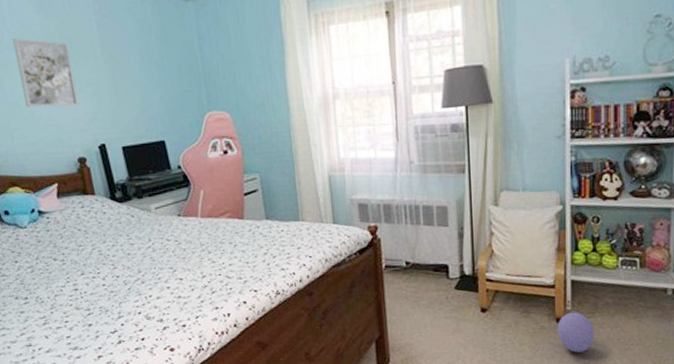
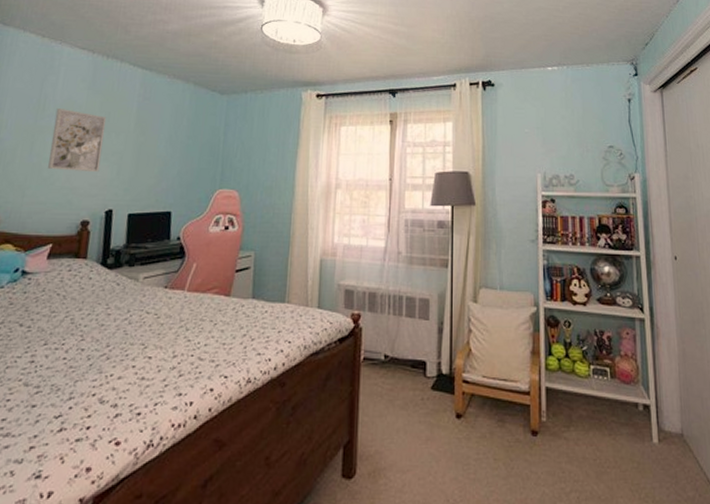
ball: present [557,312,594,353] -> none [532,424,570,474]

